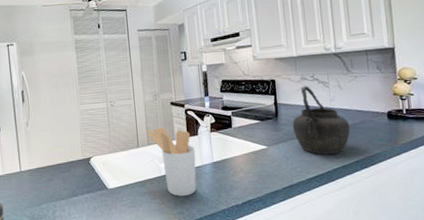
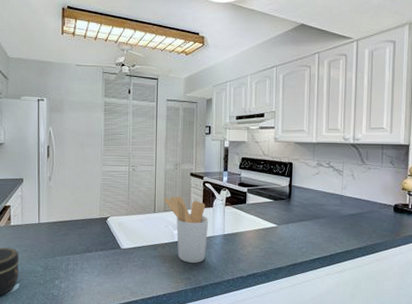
kettle: present [292,86,350,155] -> none [303,172,357,239]

